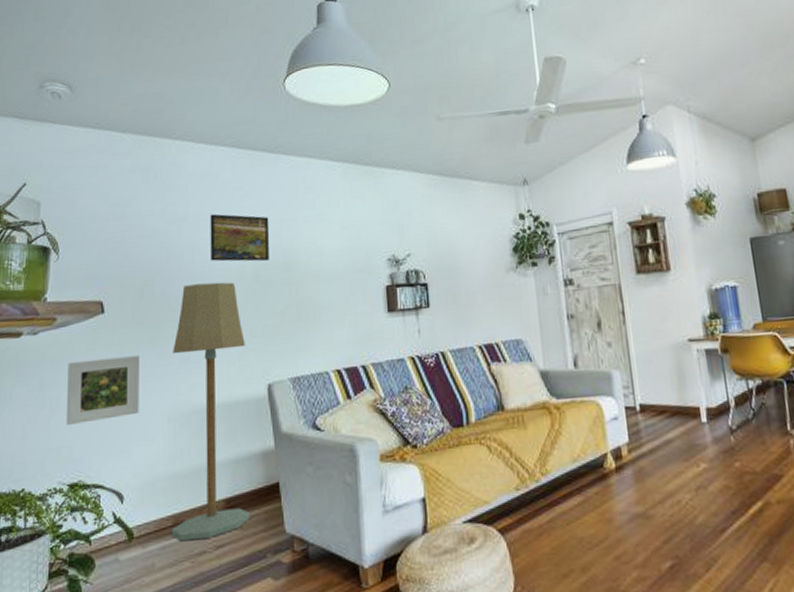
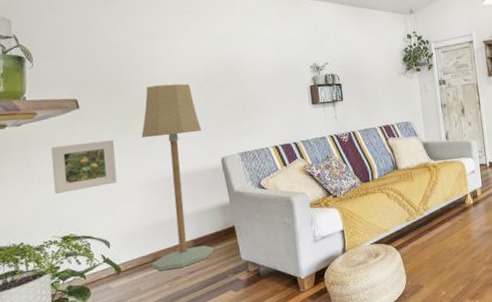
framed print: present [210,214,270,262] -> none [164,31,217,68]

